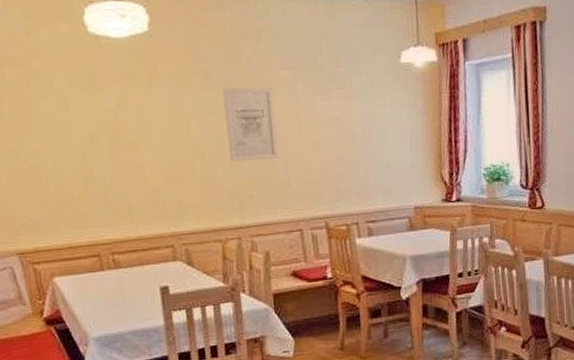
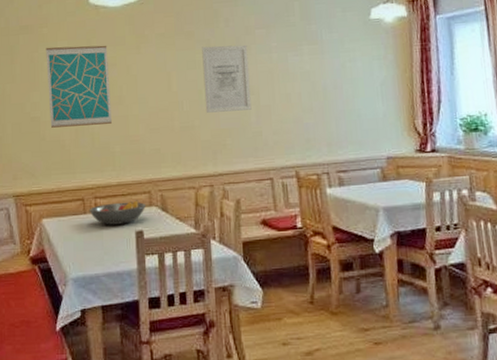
wall art: none [39,83,125,177] -> present [46,45,112,128]
fruit bowl: none [106,254,170,282] -> present [89,200,147,225]

